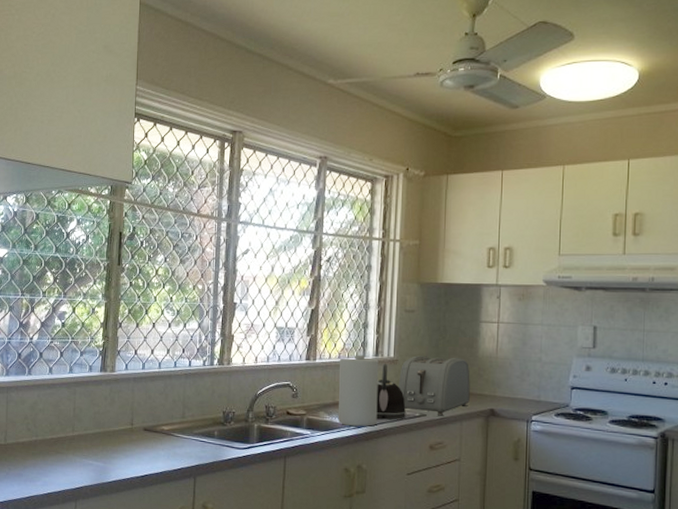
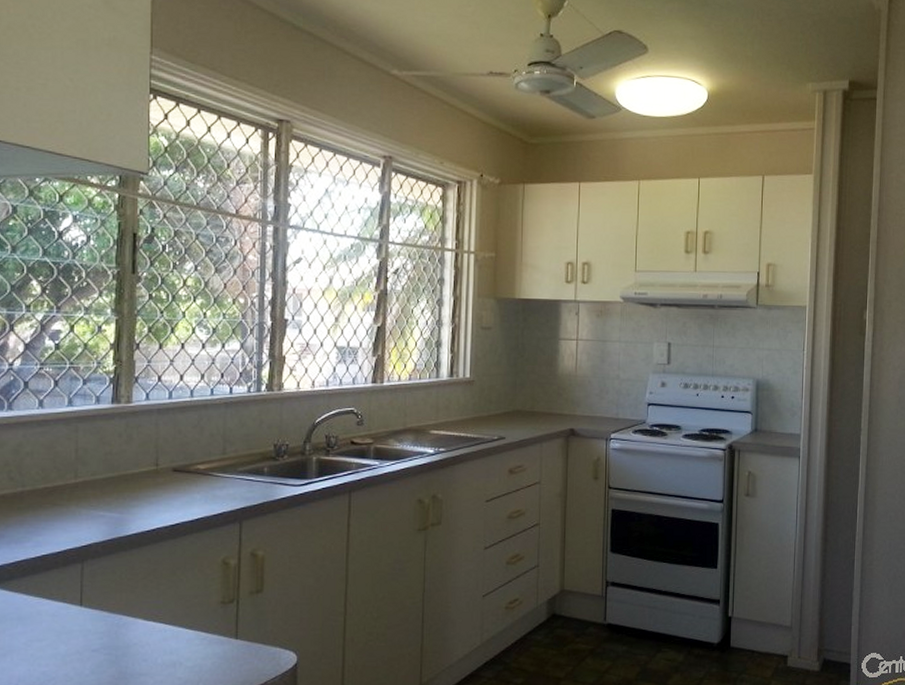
paper towel holder: present [337,355,379,427] -> none [409,376,454,453]
kettle: present [376,363,406,420] -> none [452,384,483,445]
toaster: present [398,355,470,416] -> none [475,375,550,438]

